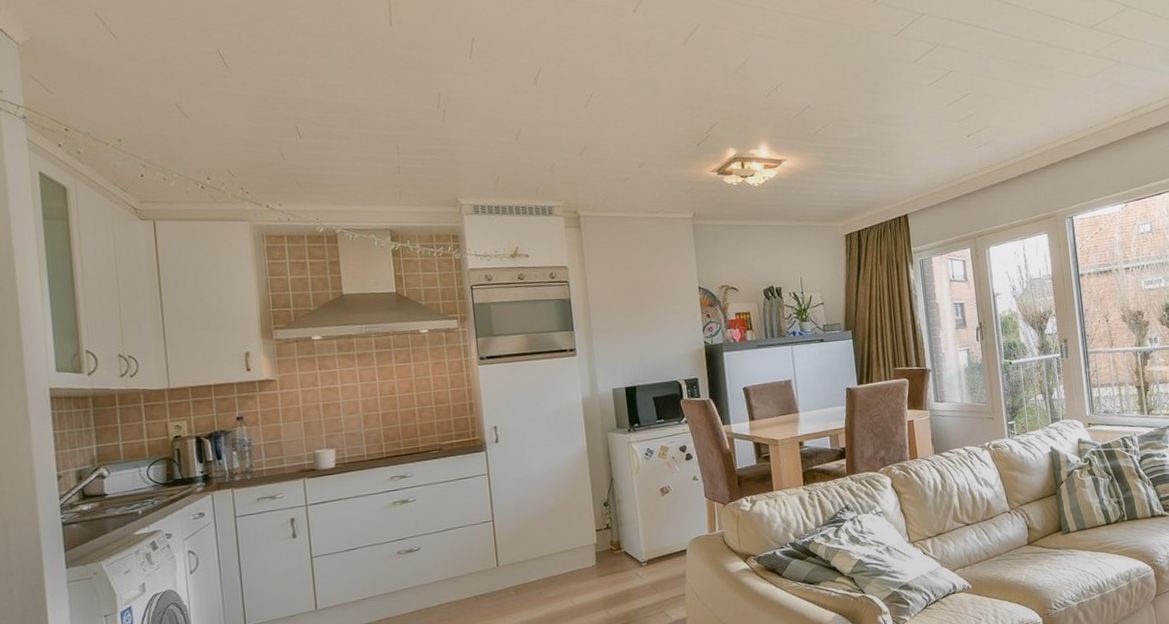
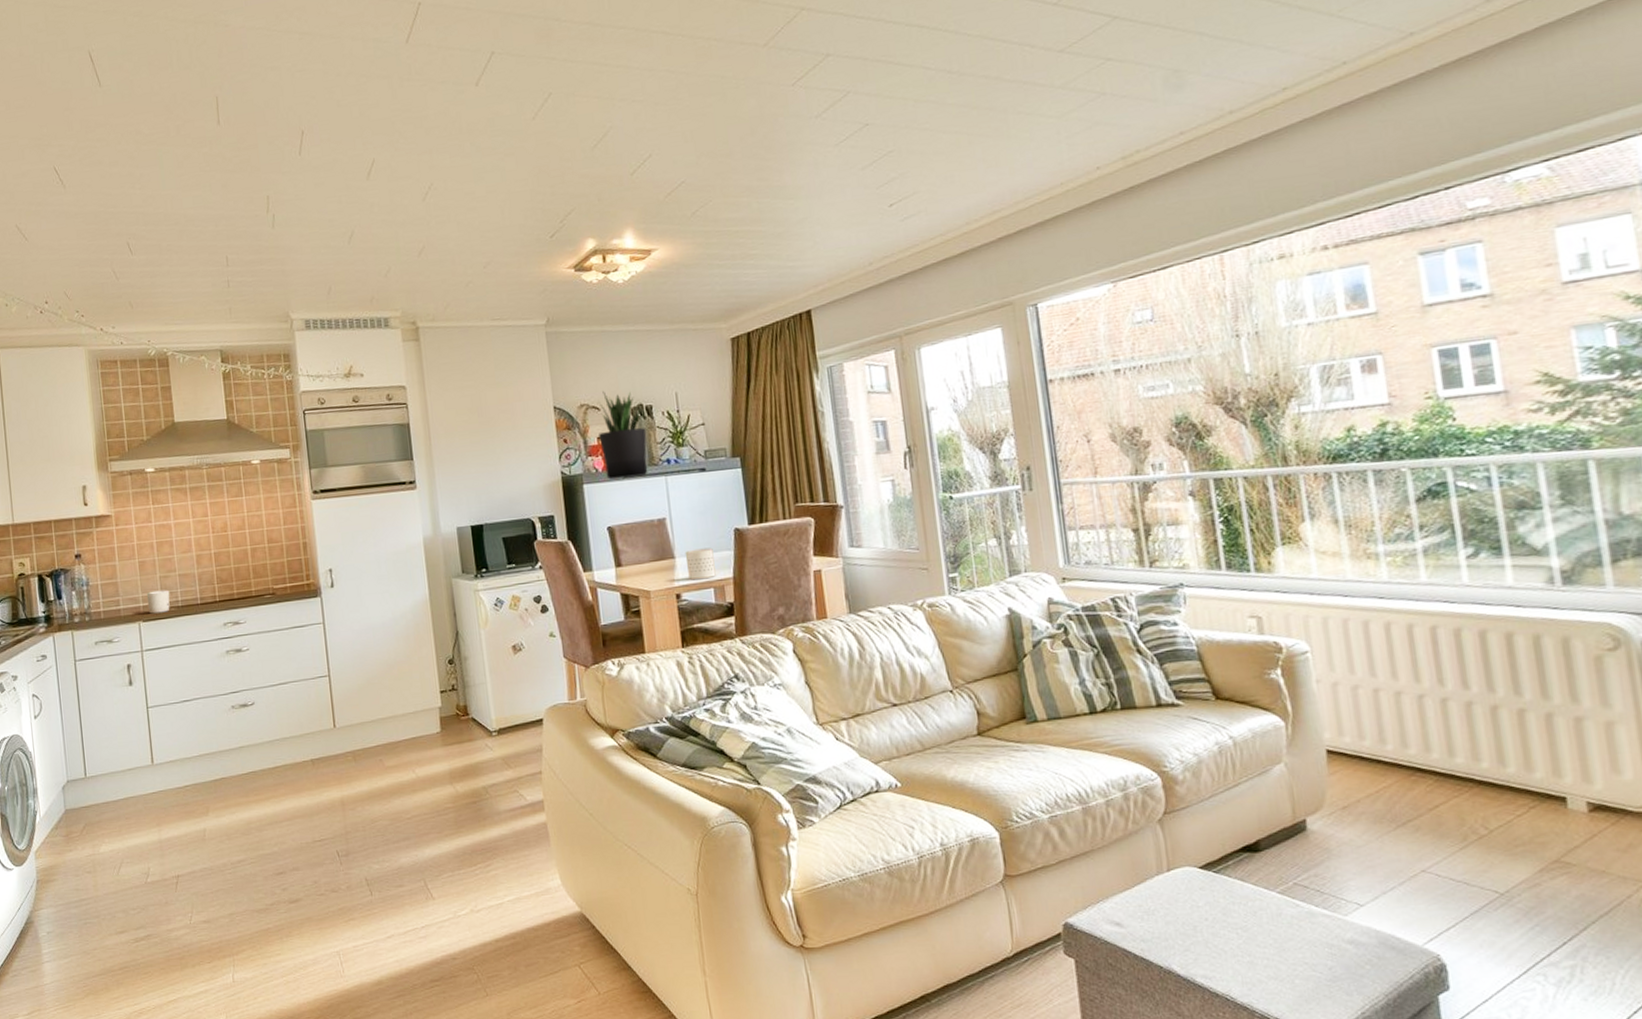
planter: none [736,274,777,348] -> present [598,390,648,480]
mug: none [806,403,831,430] -> present [684,547,716,580]

